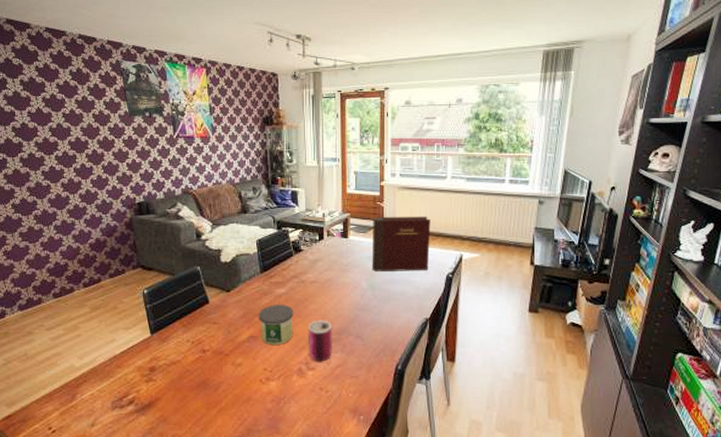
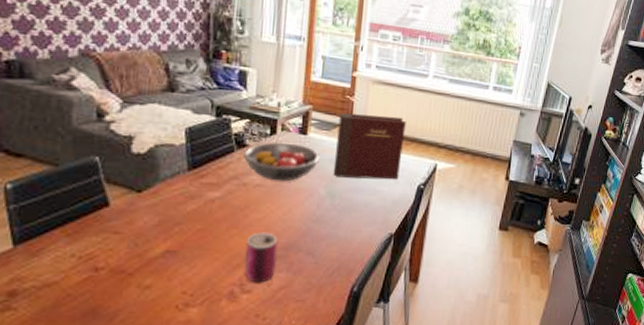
candle: present [259,305,294,345] -> none [180,212,230,262]
fruit bowl: none [300,246,360,278] -> present [244,142,321,182]

